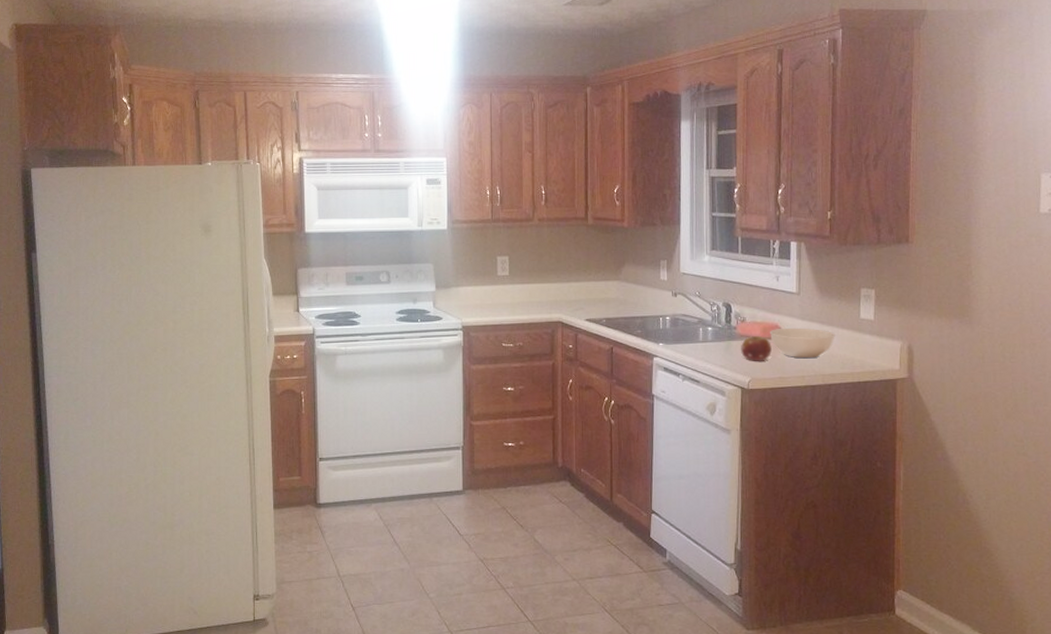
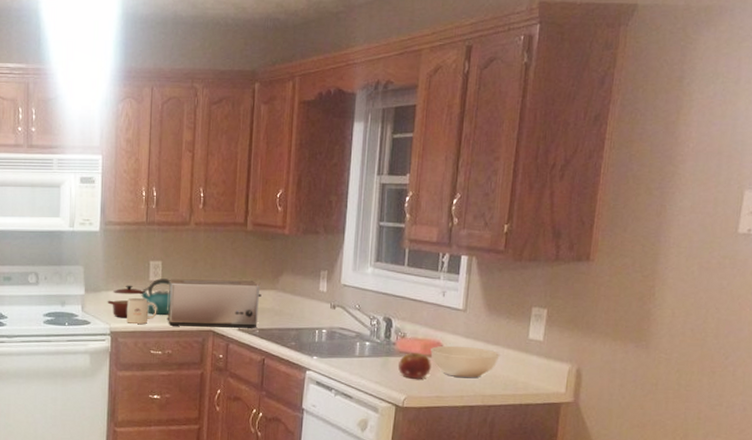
saucepan: none [458,280,500,313] -> present [107,285,150,318]
mug: none [476,293,507,319] -> present [126,298,157,325]
kettle: none [489,273,518,309] -> present [140,278,171,316]
toaster: none [516,272,606,318] -> present [167,279,262,328]

